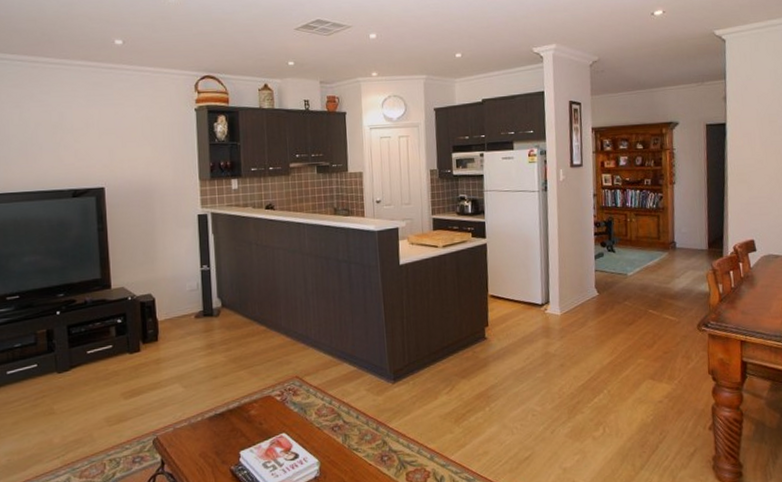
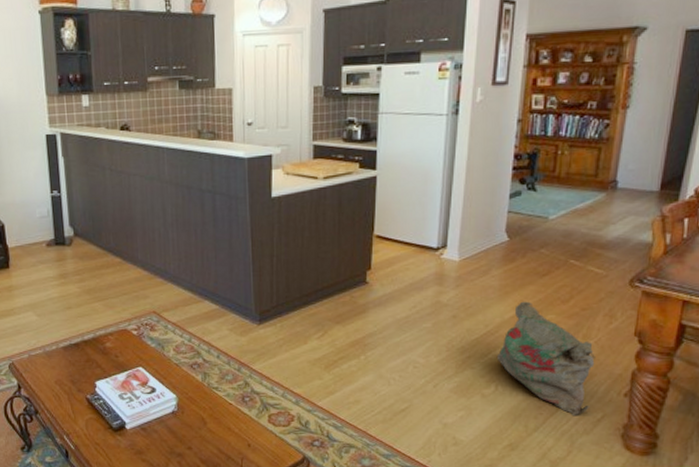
bag: none [601,348,683,452] -> present [496,301,595,417]

